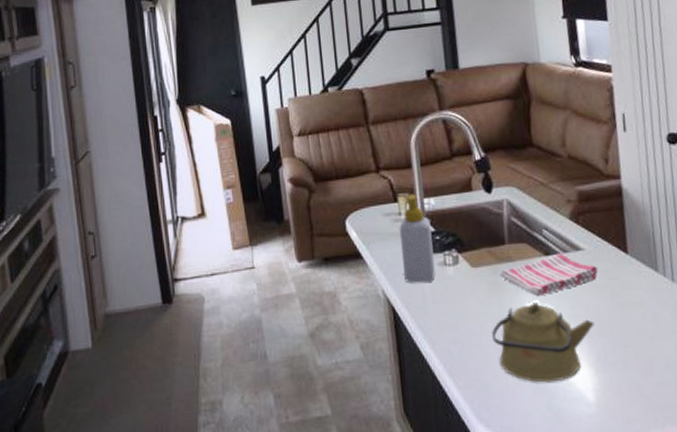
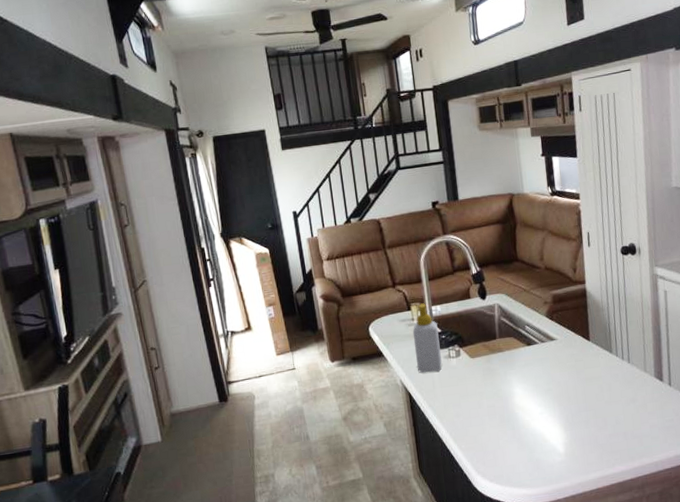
kettle: present [491,301,594,383] -> none [486,381,564,441]
dish towel: present [499,253,599,297] -> none [492,343,568,378]

